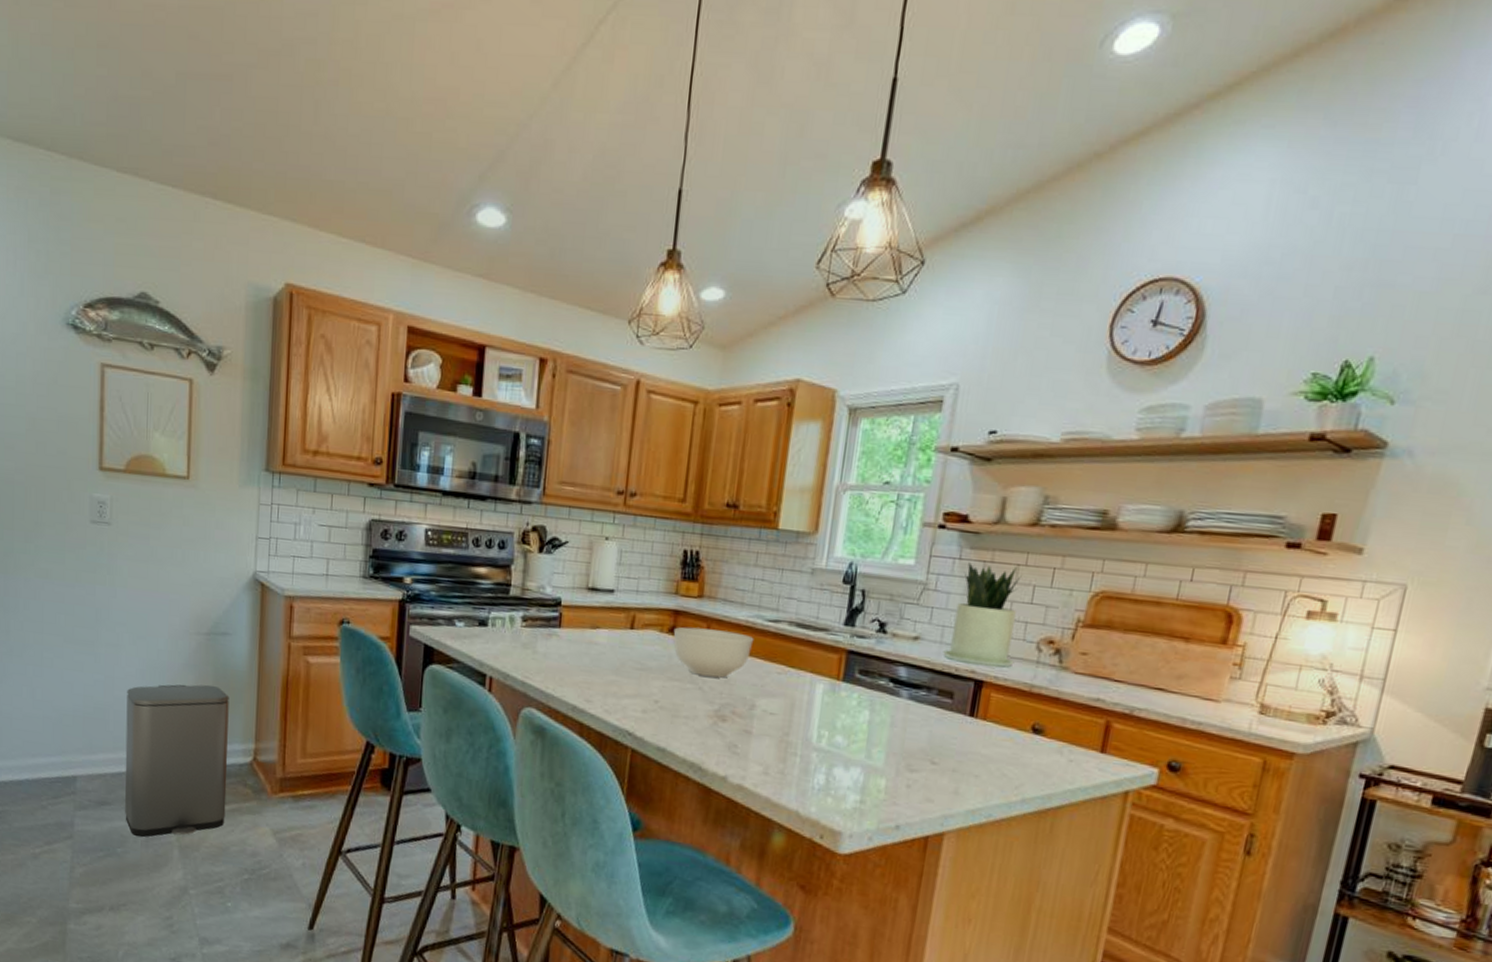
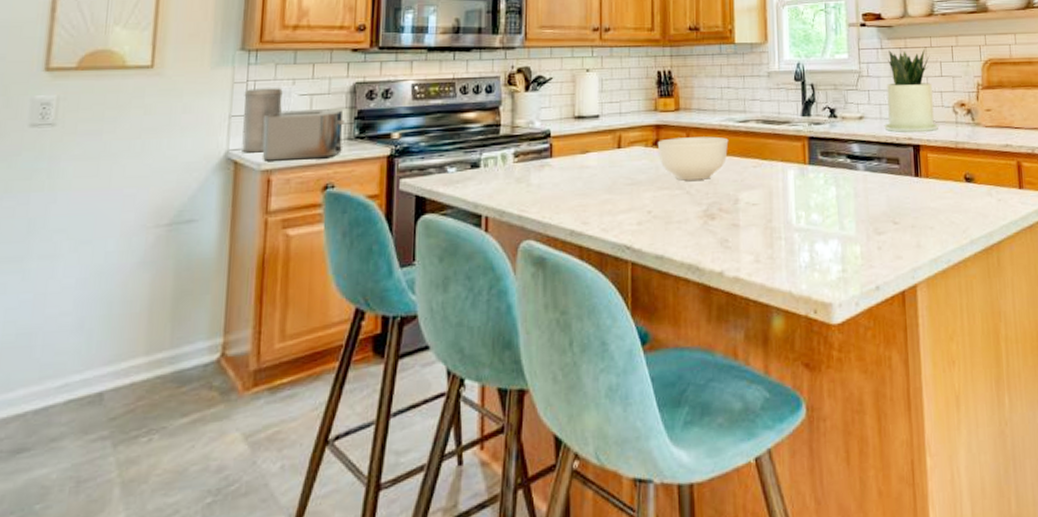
pedal bin: present [124,684,229,837] -> none [49,280,193,483]
canister: none [268,512,304,578] -> present [242,88,283,153]
toaster: none [285,539,360,594] -> present [262,109,345,163]

